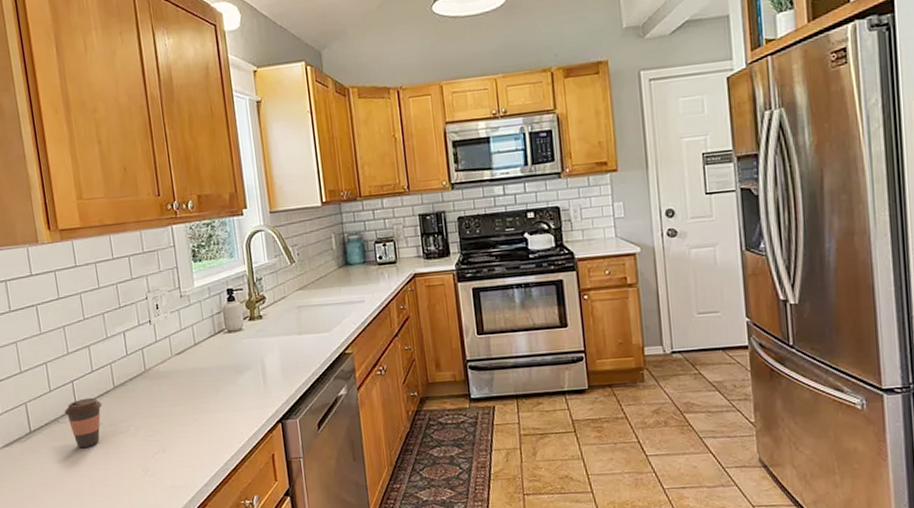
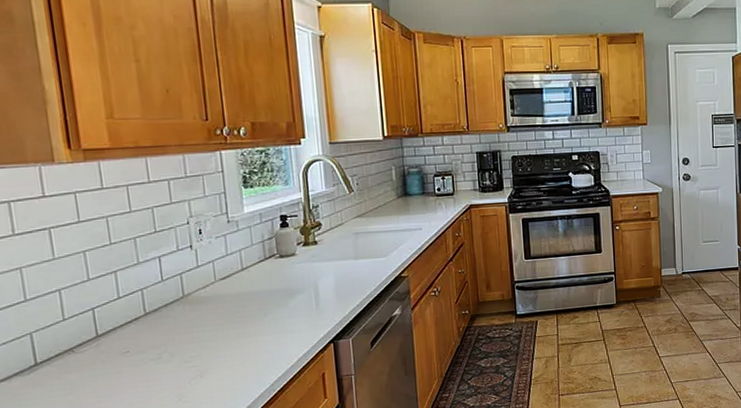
coffee cup: present [64,397,103,449] -> none [81,325,130,379]

